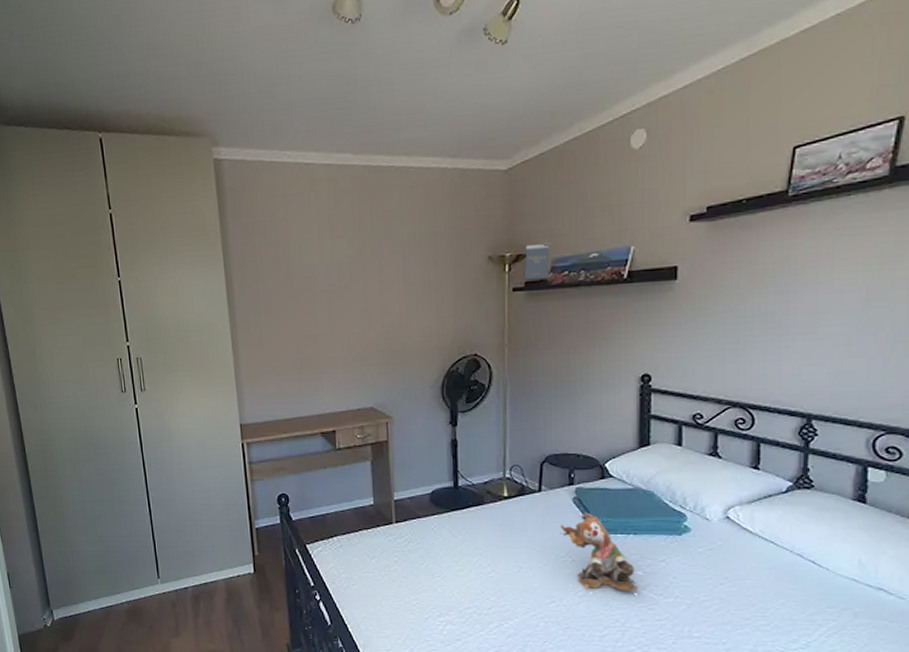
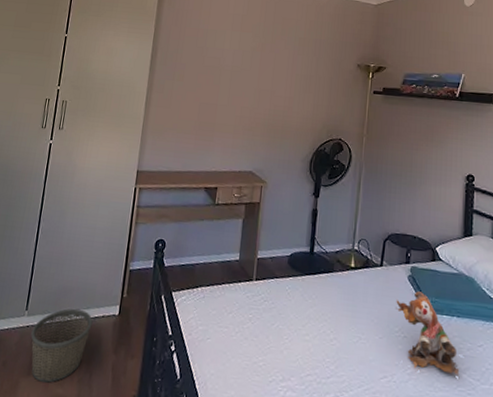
basket: none [169,571,229,641] -> present [30,308,93,383]
books: present [524,242,553,282] -> none [382,60,405,90]

